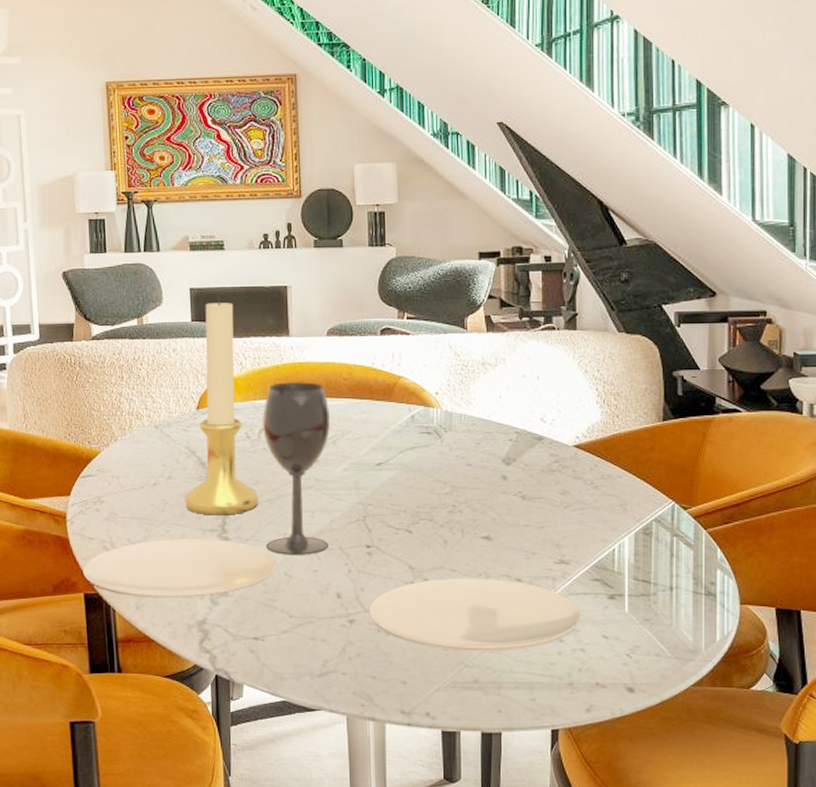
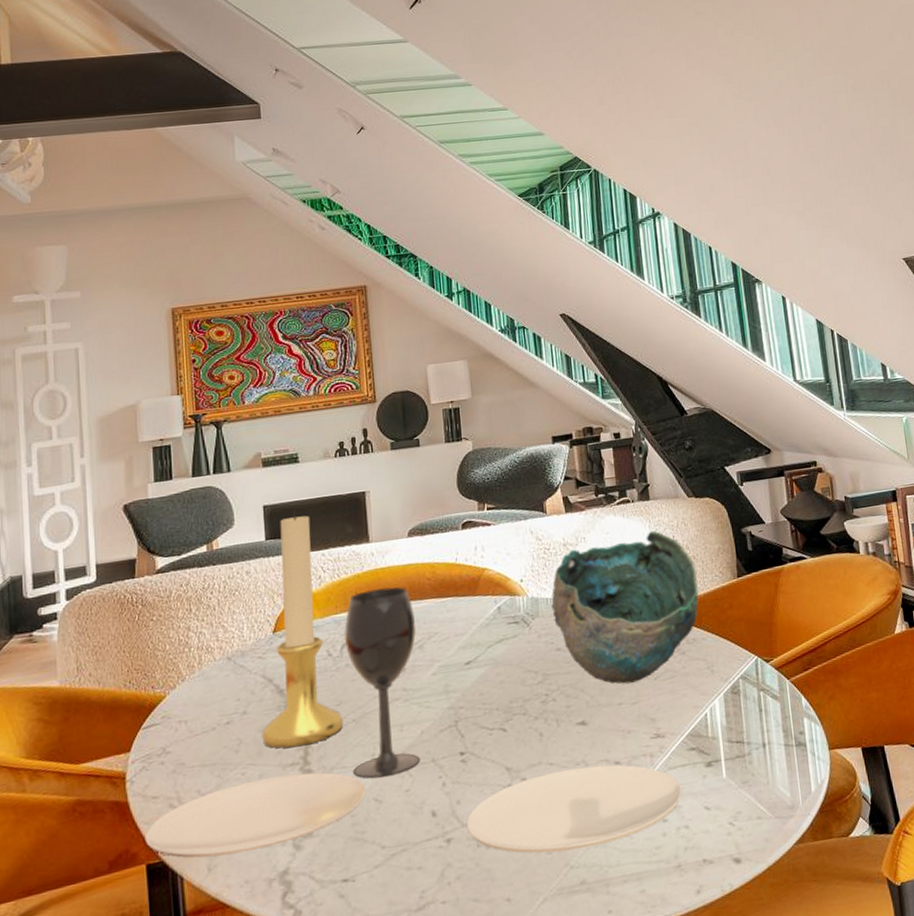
decorative bowl: none [465,362,620,508] -> present [551,530,699,684]

